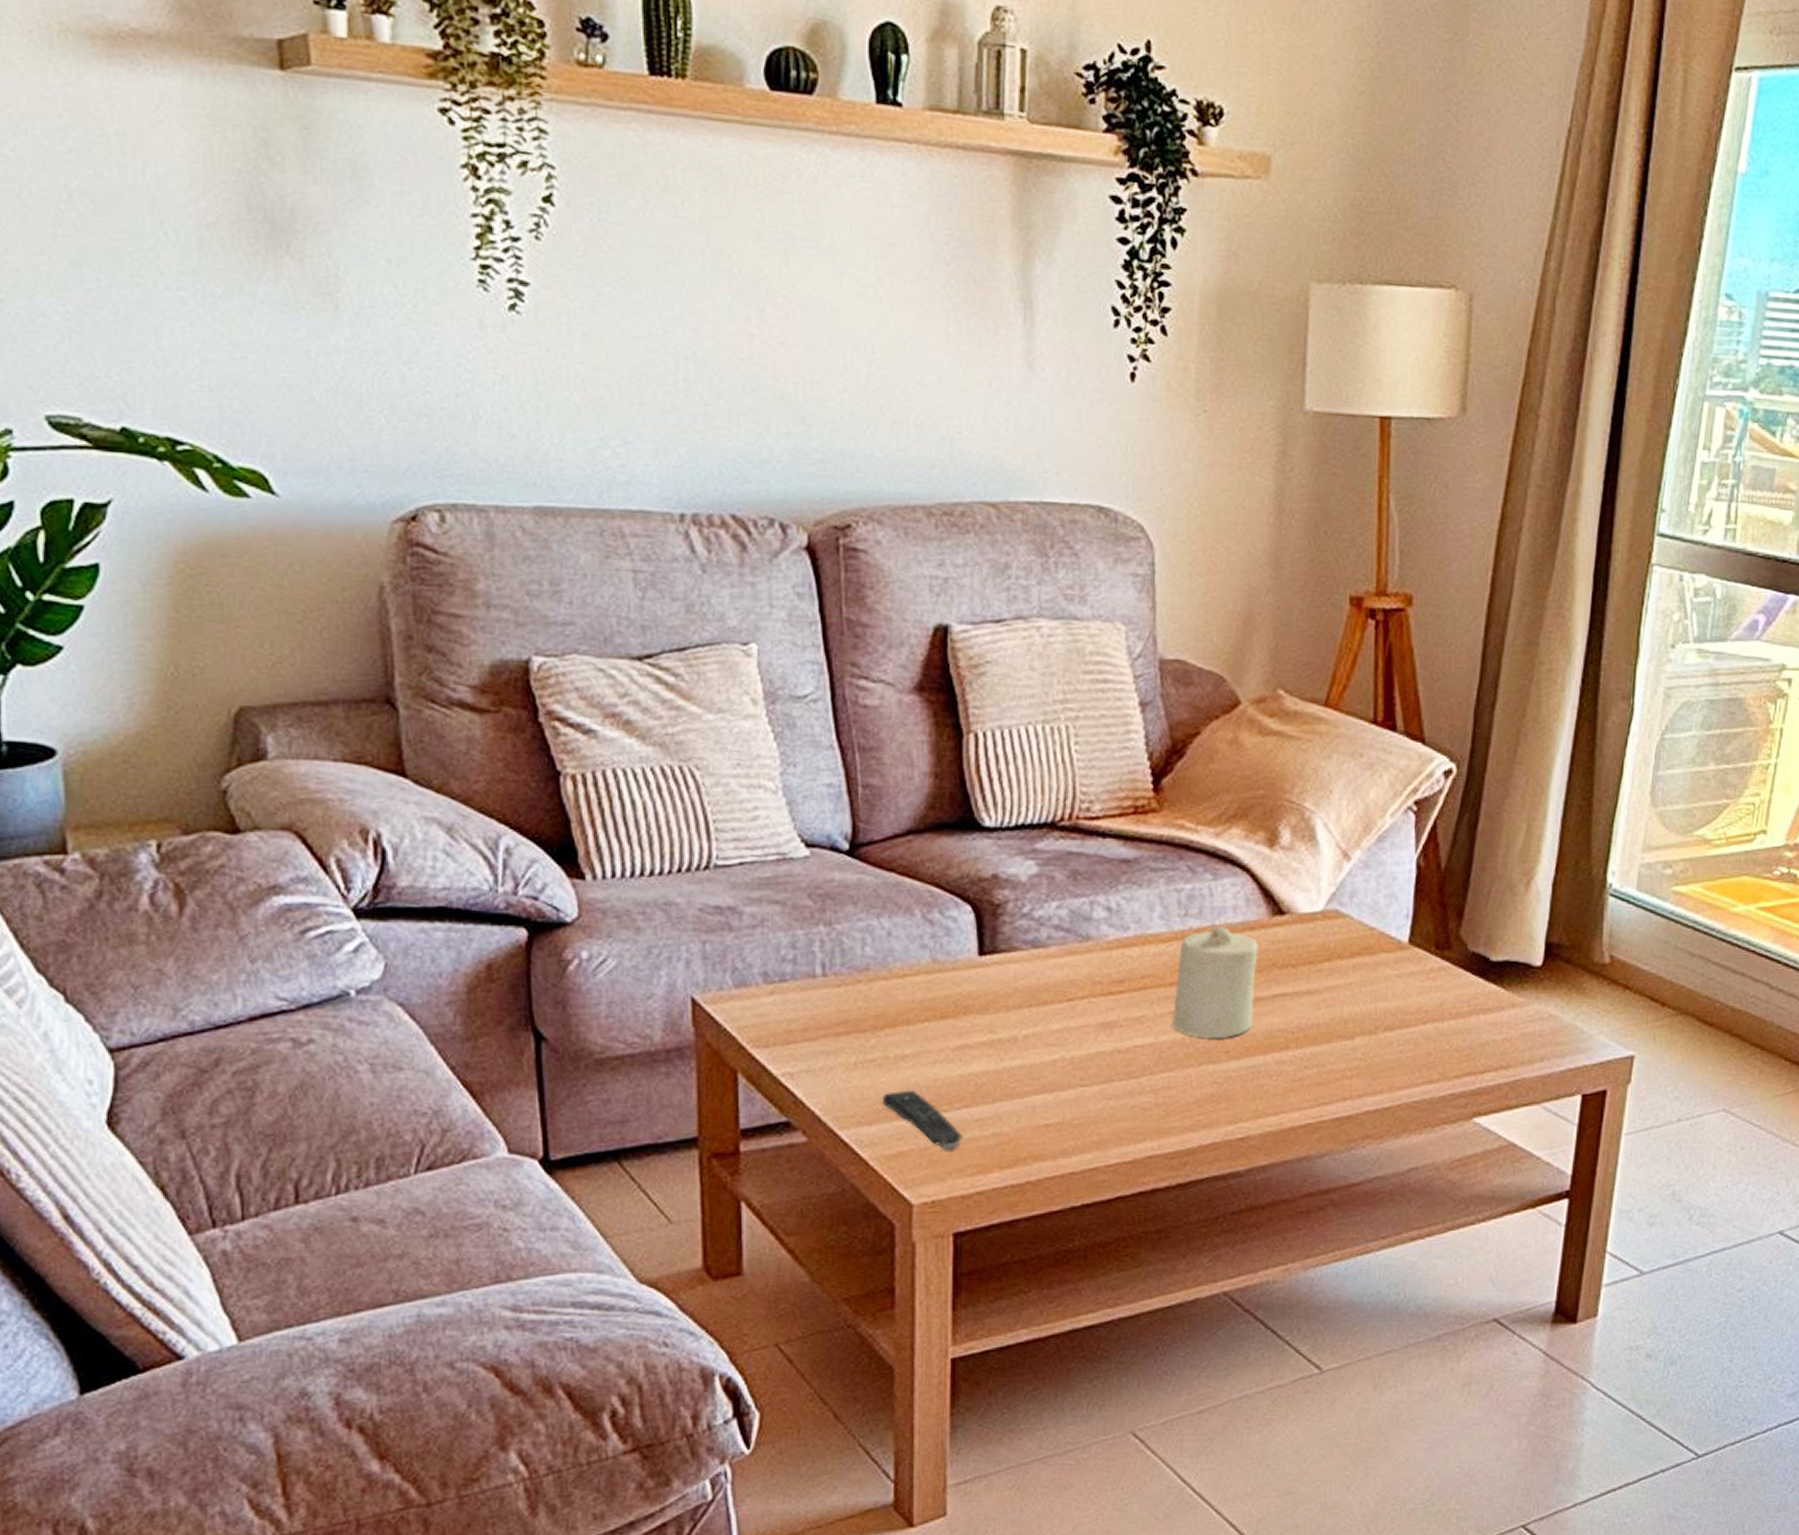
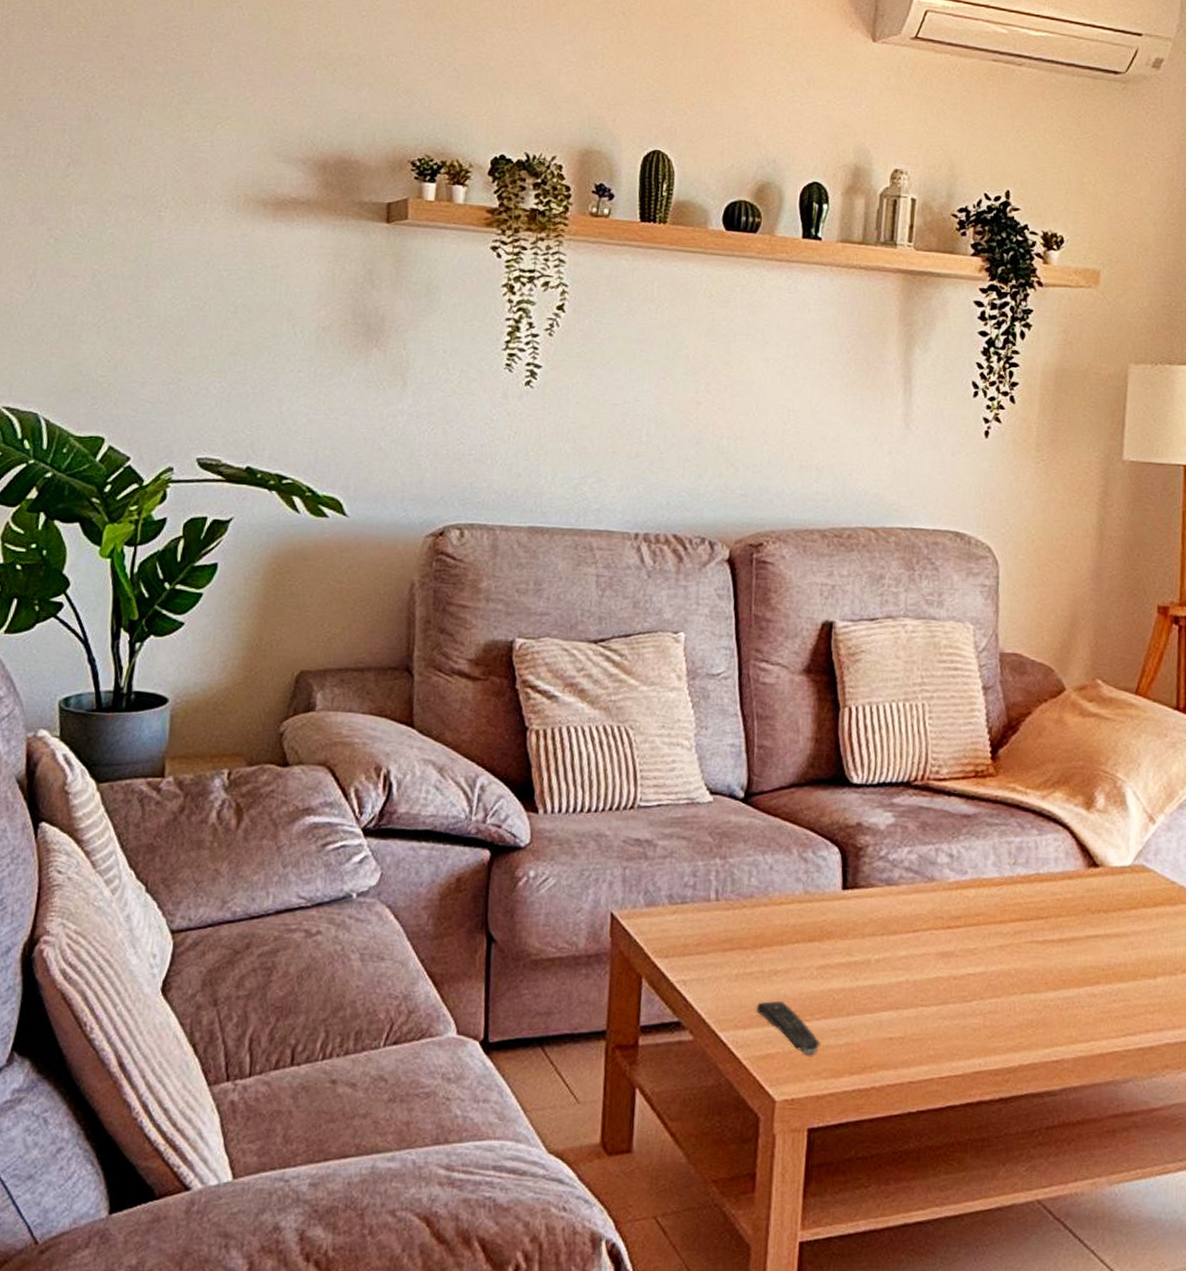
candle: present [1173,926,1259,1038] -> none [1001,874,1076,971]

